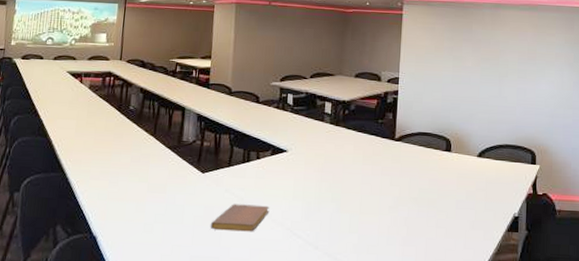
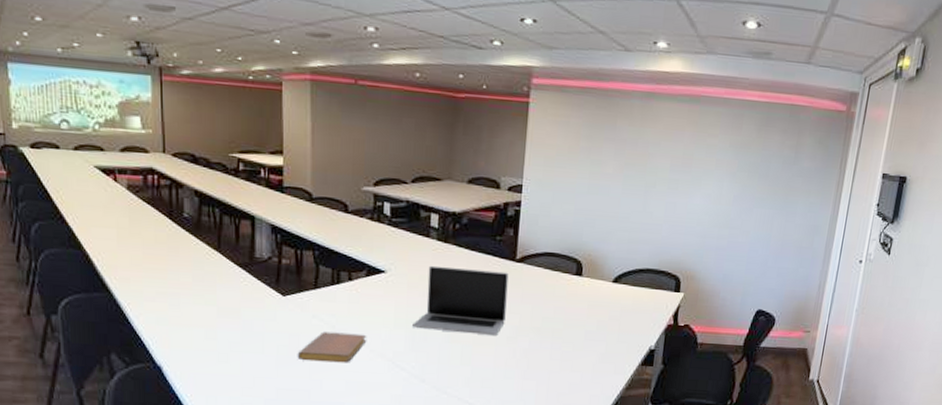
laptop: none [308,145,389,205] -> present [412,265,509,335]

